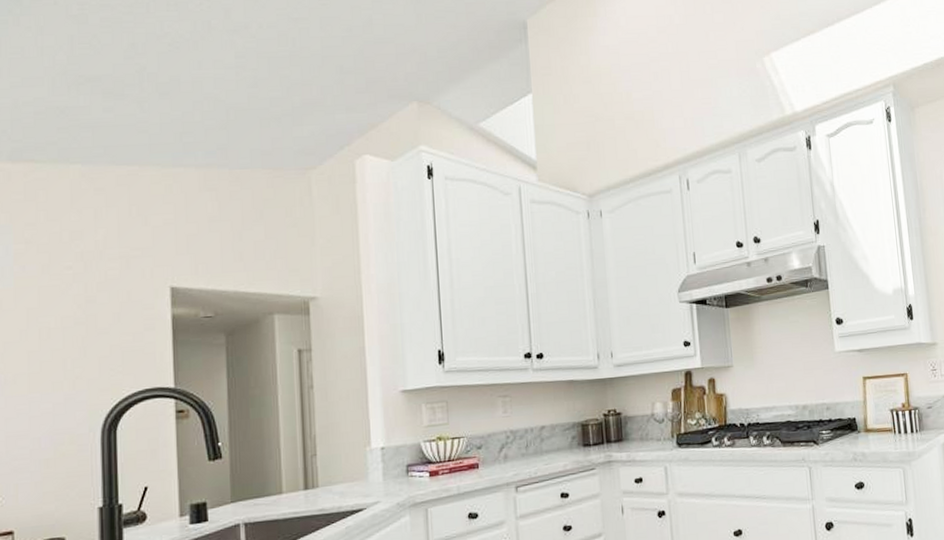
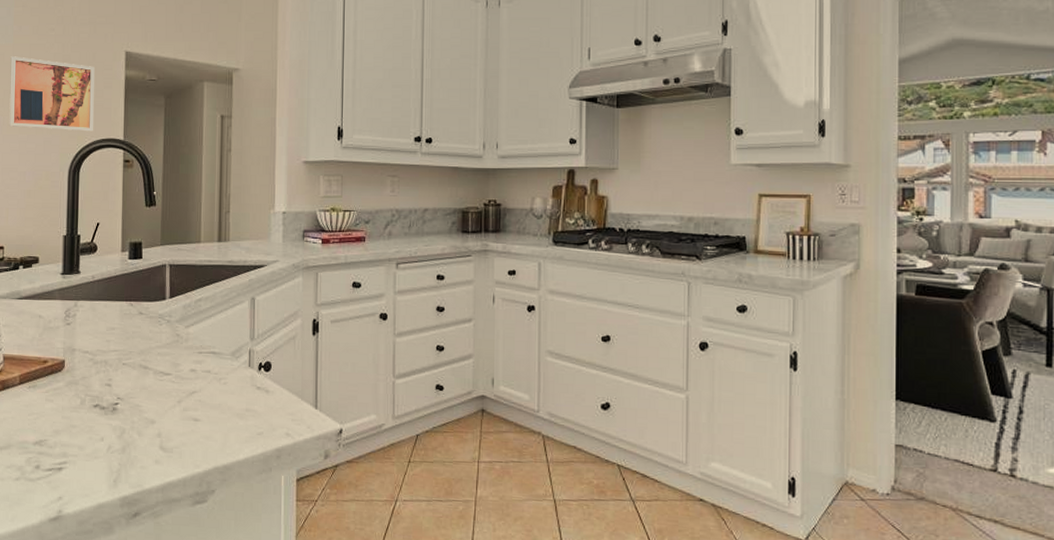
wall art: none [11,302,132,386] -> present [9,56,95,132]

